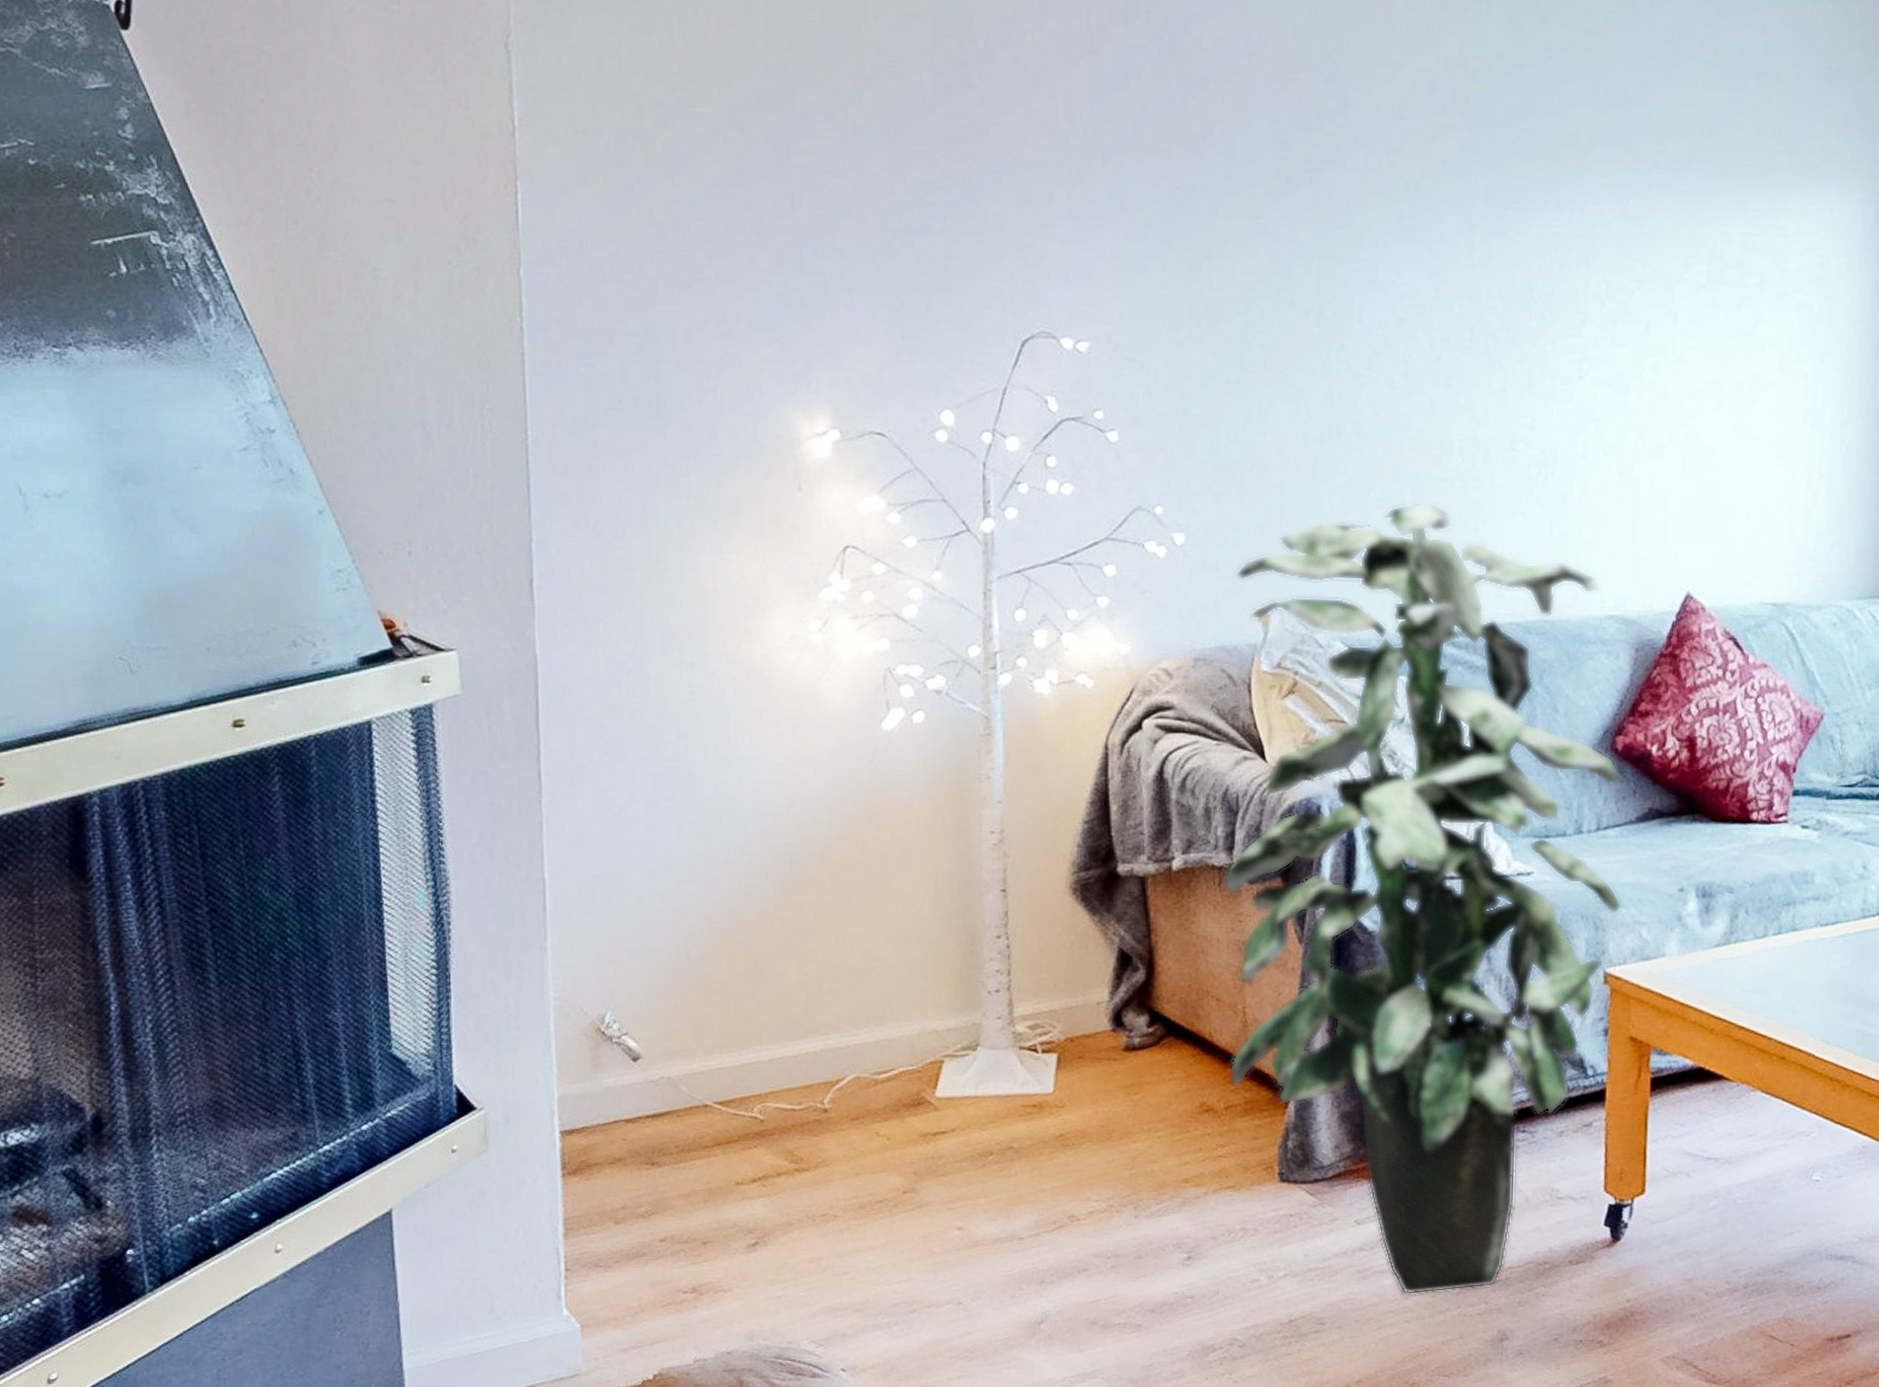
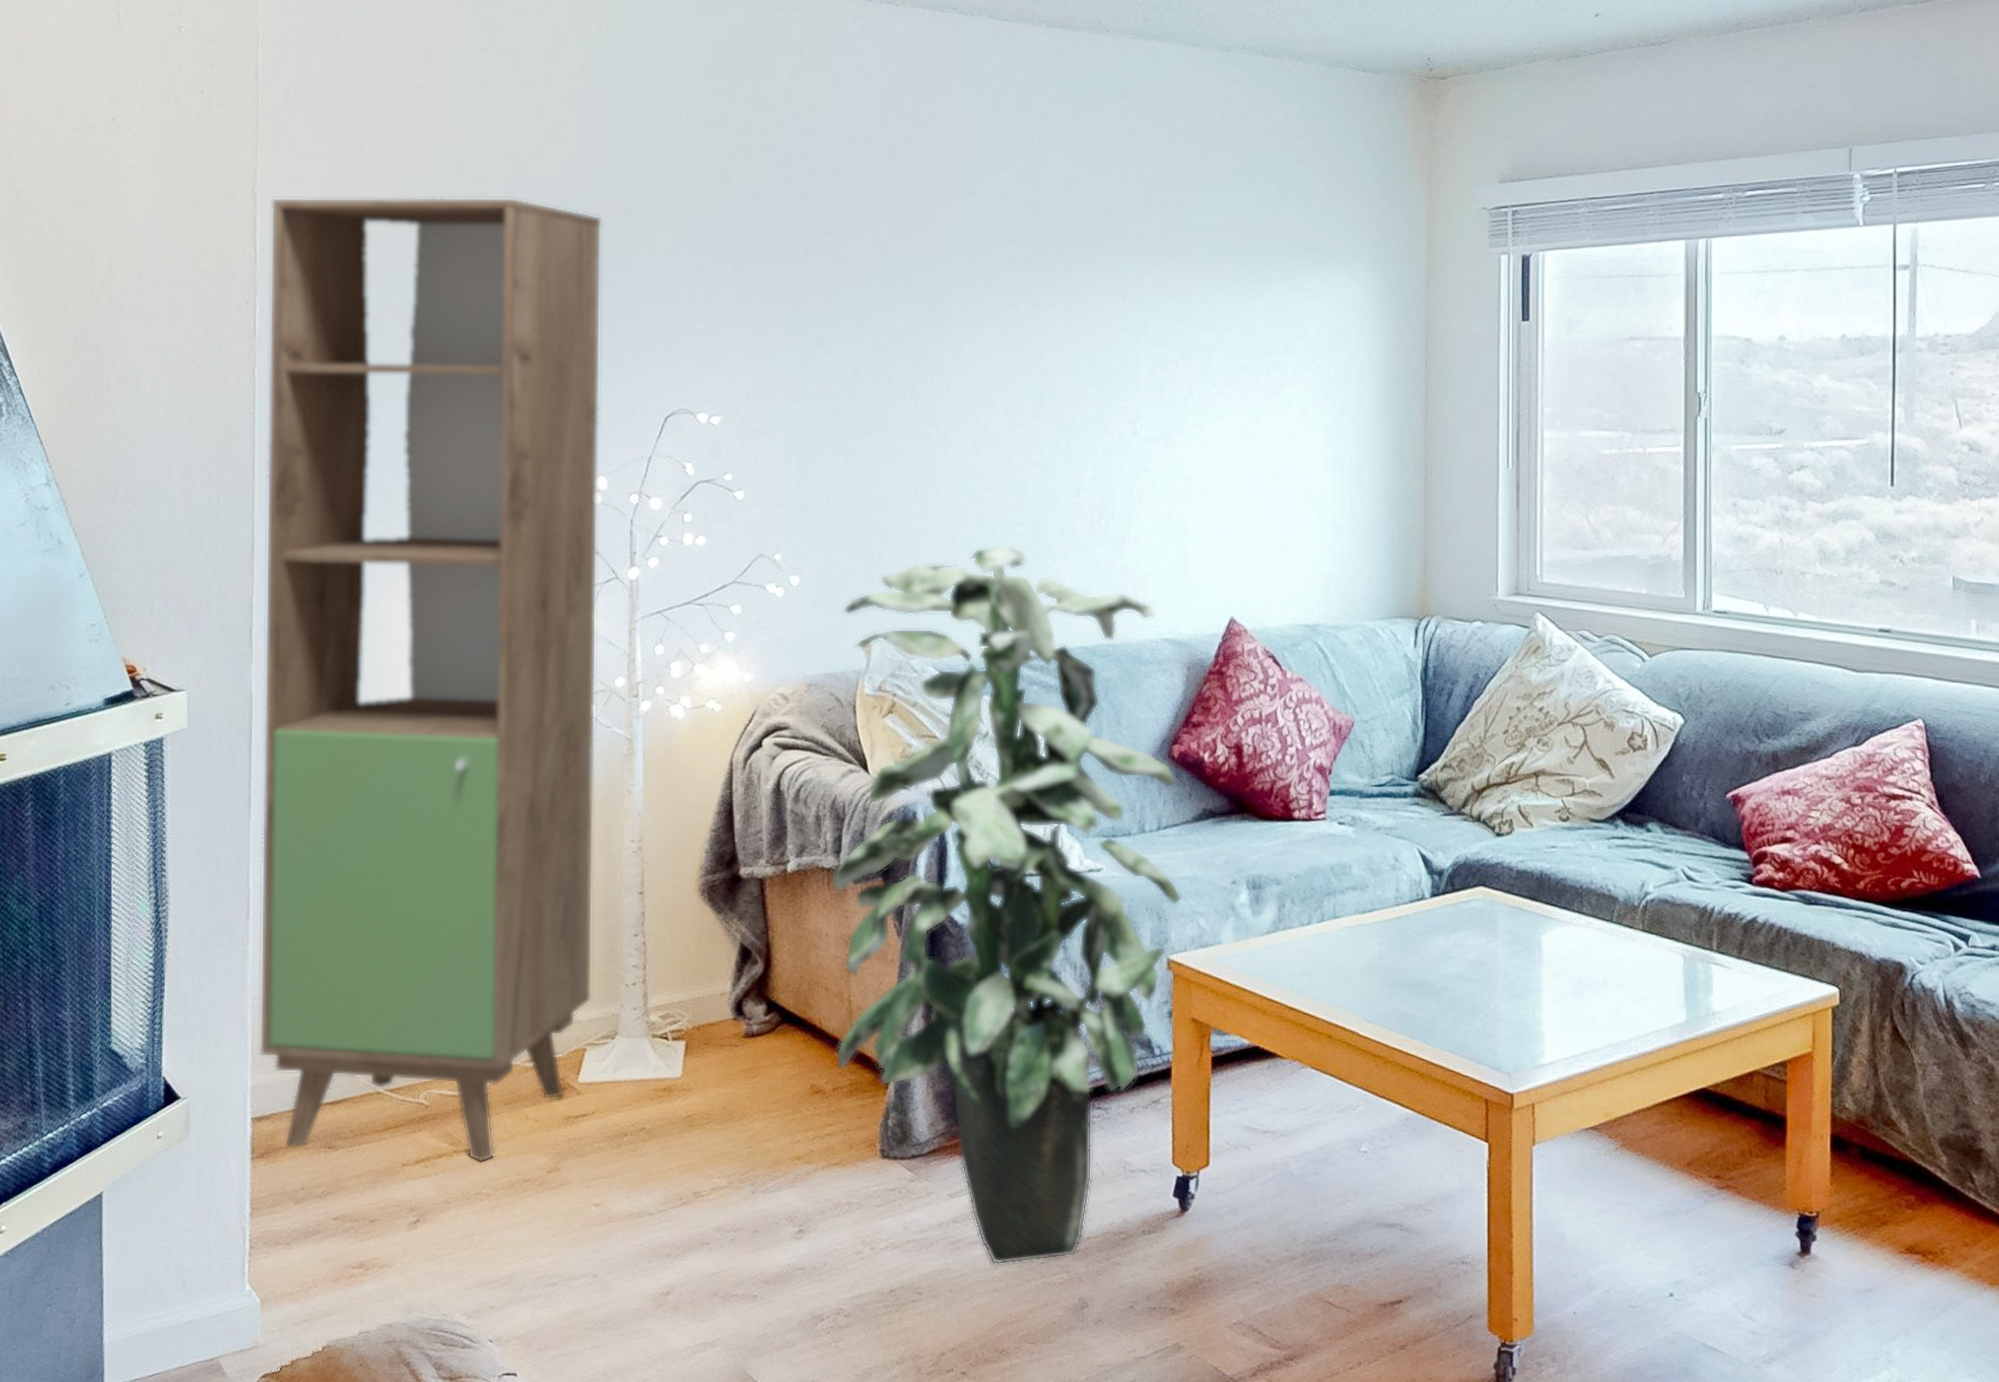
cabinet: none [529,56,949,1183] -> present [259,197,603,1164]

